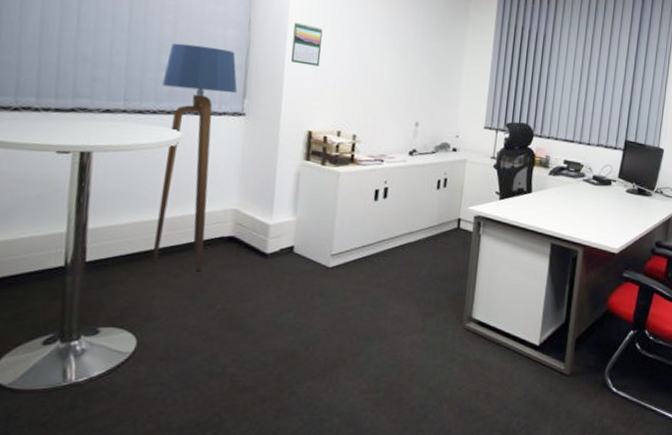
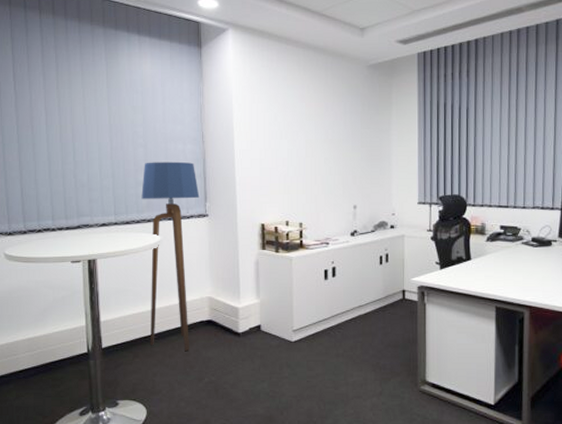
calendar: present [290,22,323,67] -> none [239,130,264,166]

